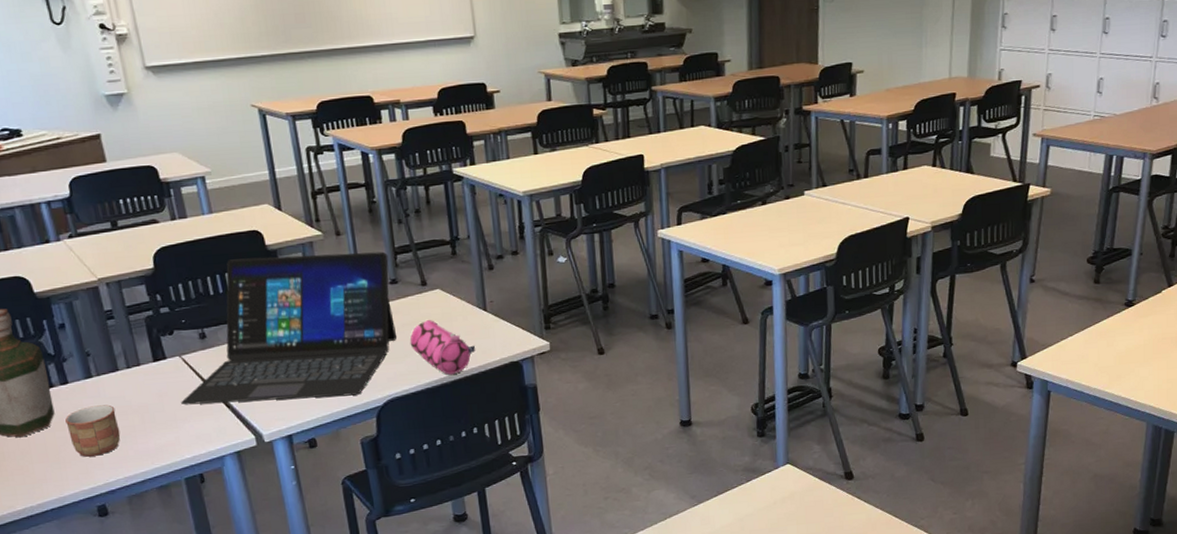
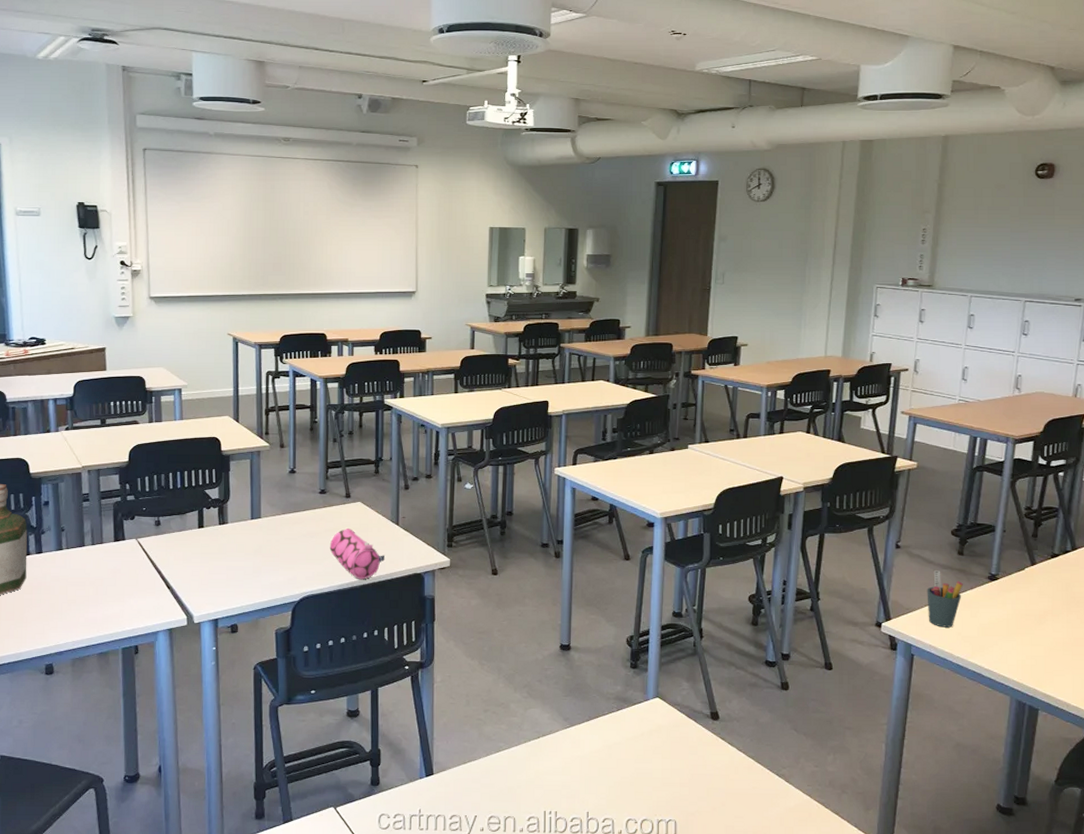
mug: present [65,404,121,457] -> none [34,575,76,619]
laptop: present [181,251,397,405] -> none [130,460,321,589]
pen holder: none [1062,302,1099,361] -> present [927,570,963,628]

